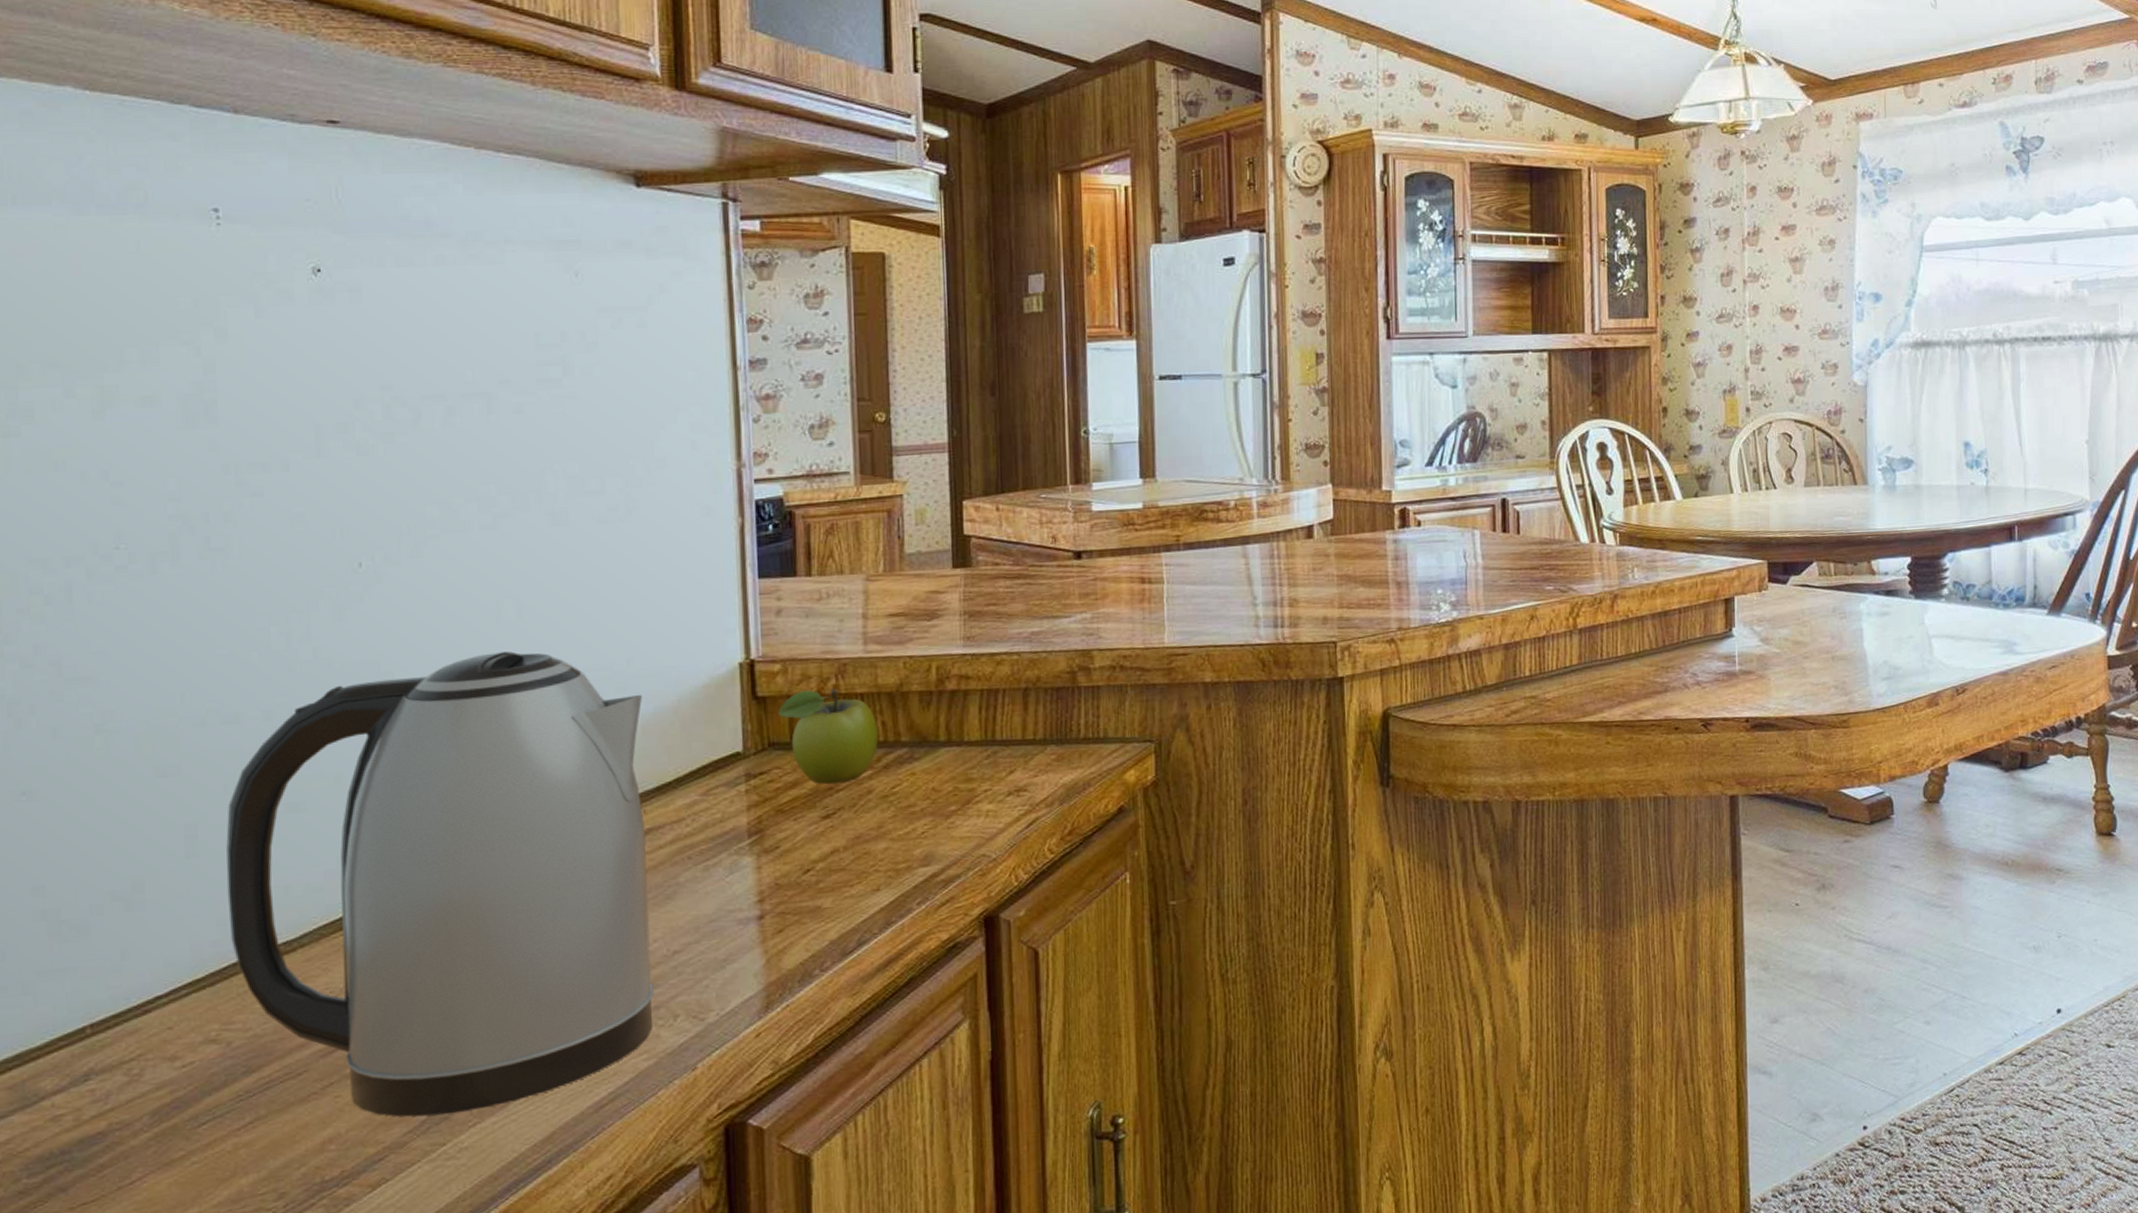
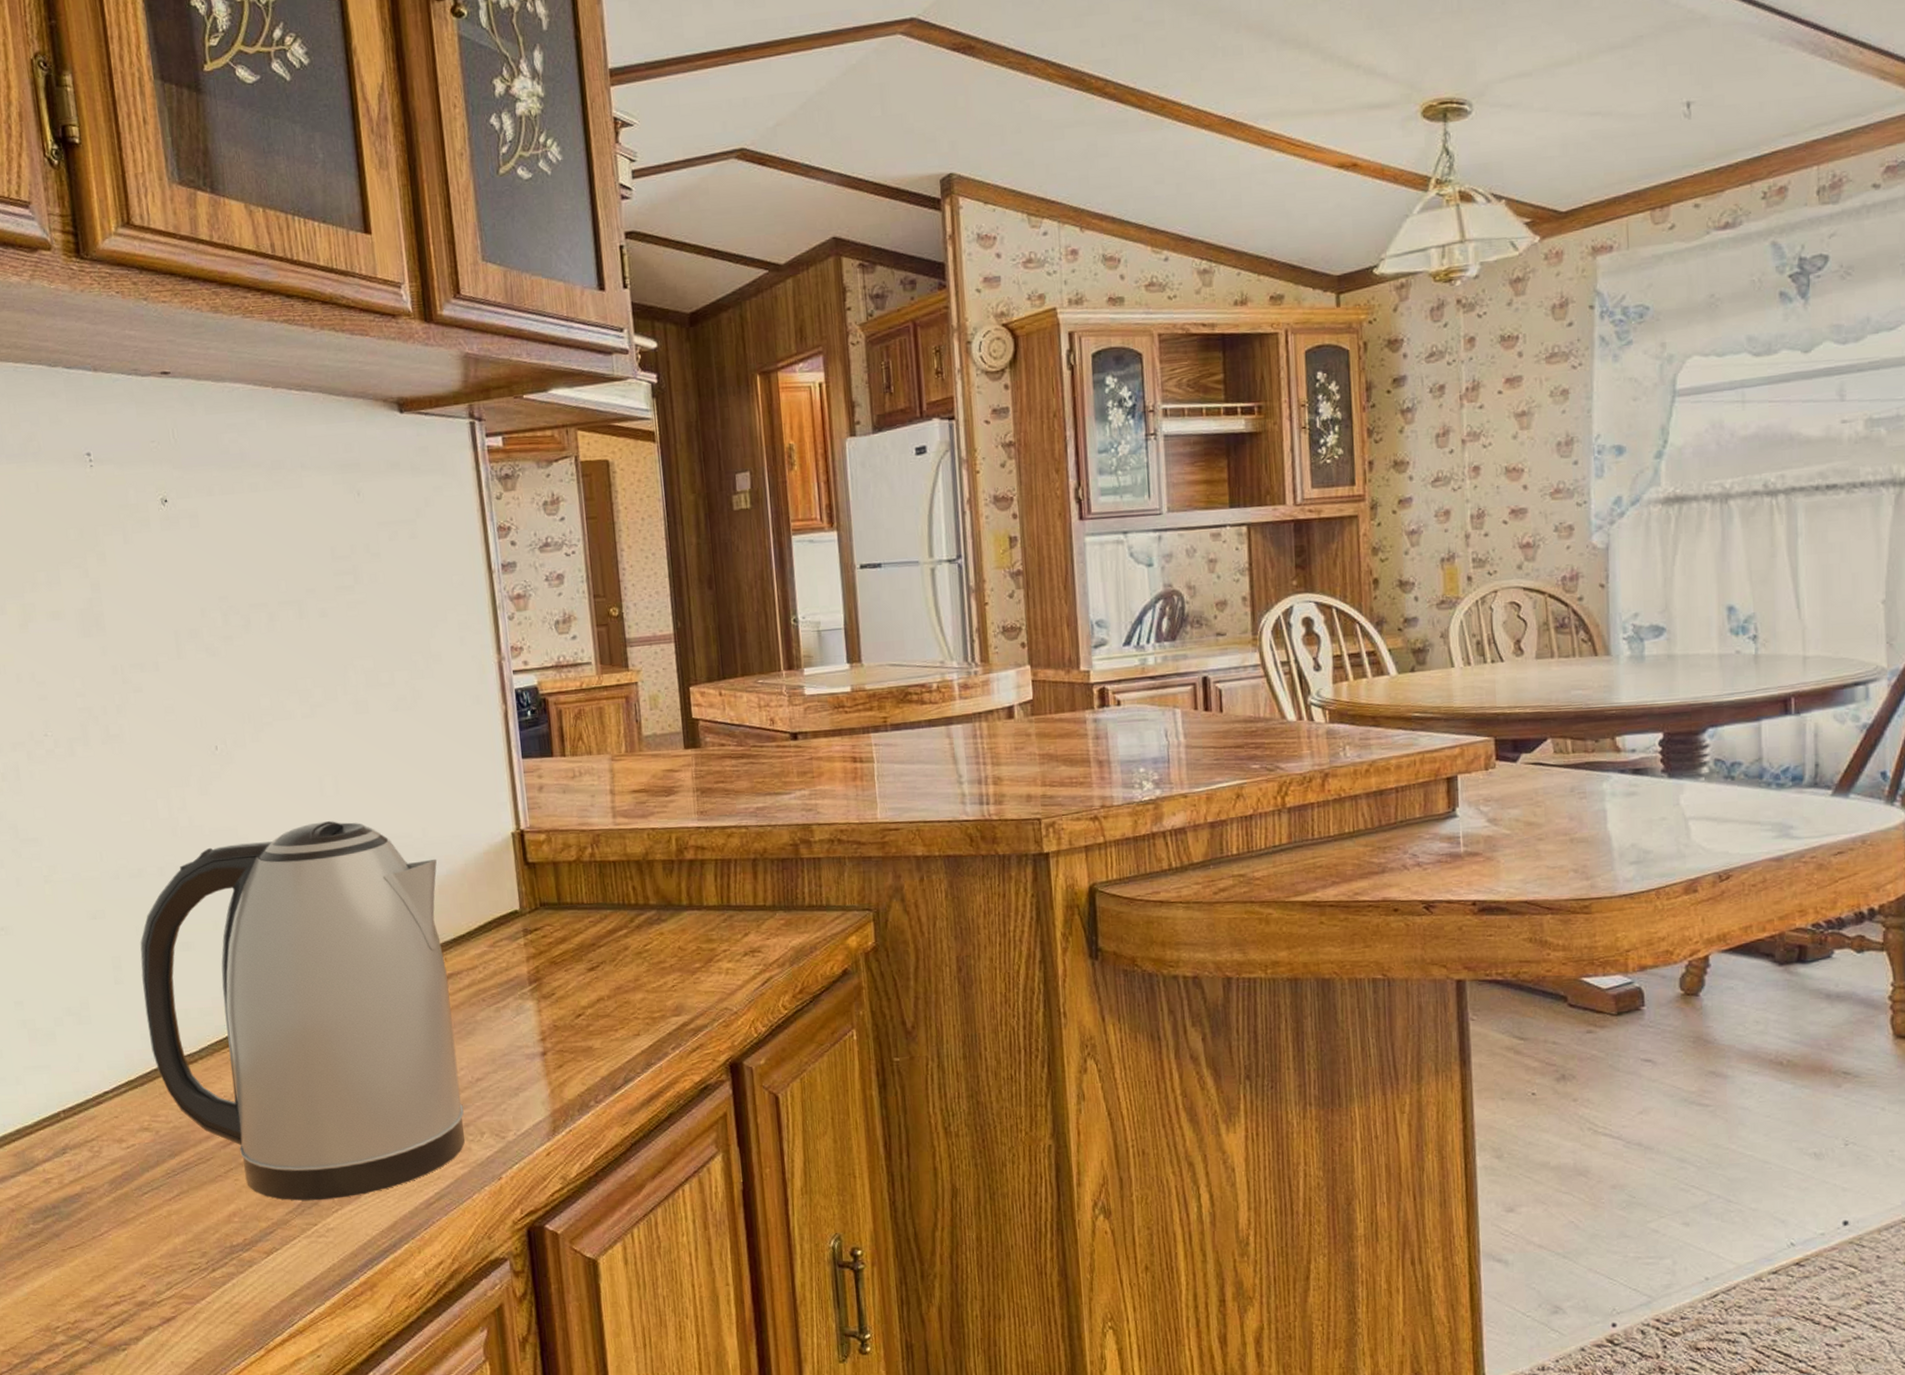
fruit: present [778,689,878,785] -> none [546,857,631,941]

